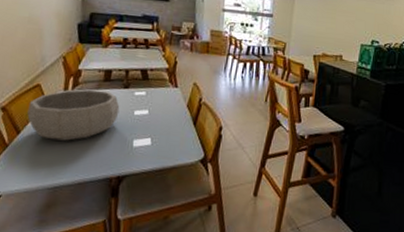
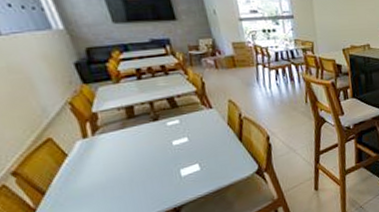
decorative bowl: present [27,89,120,141] -> none [44,128,156,192]

